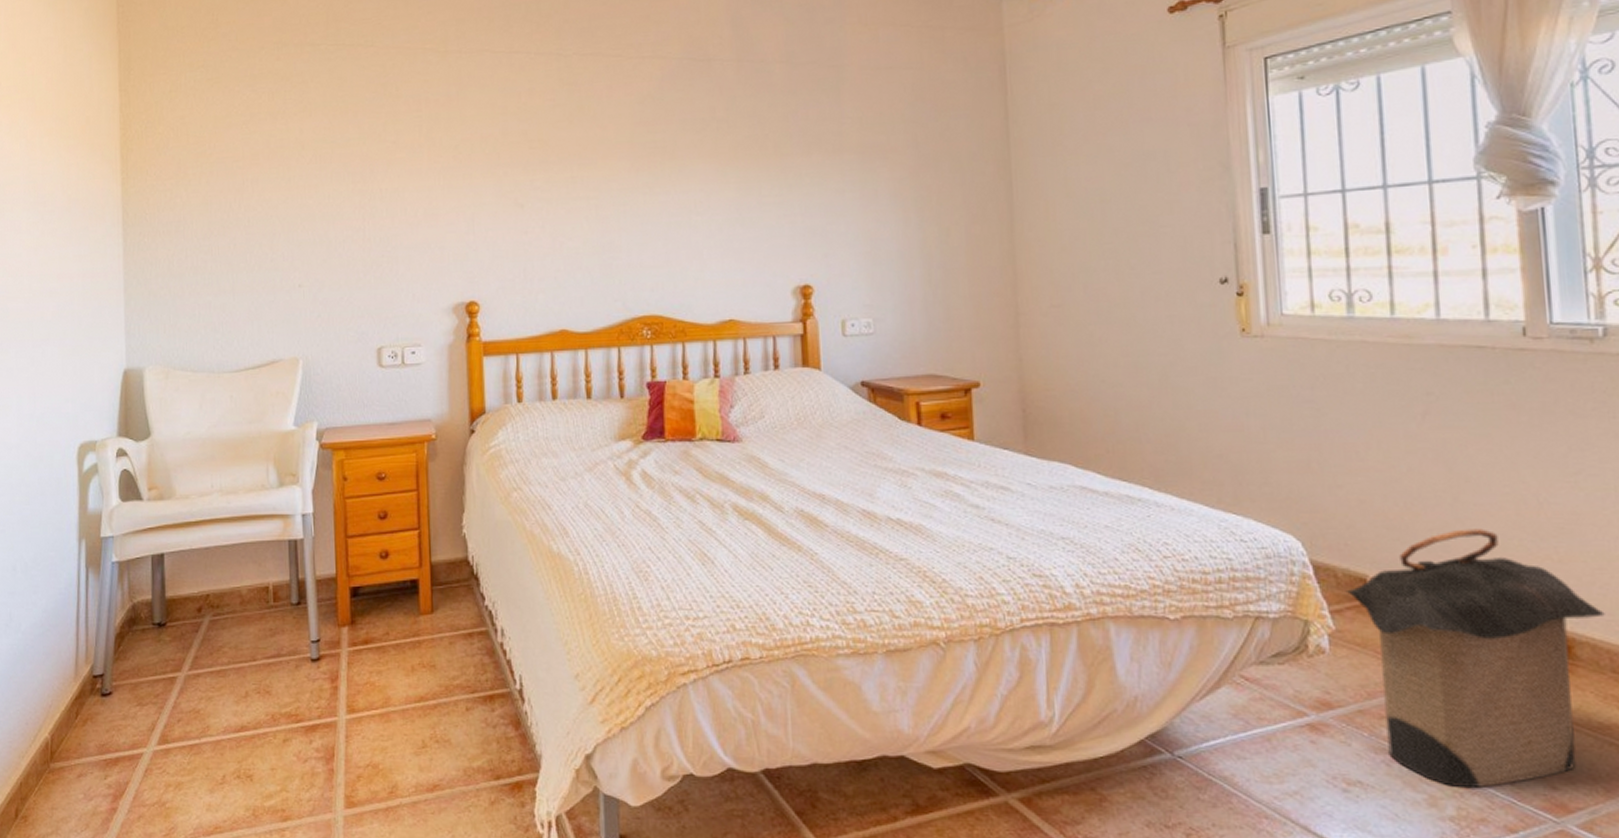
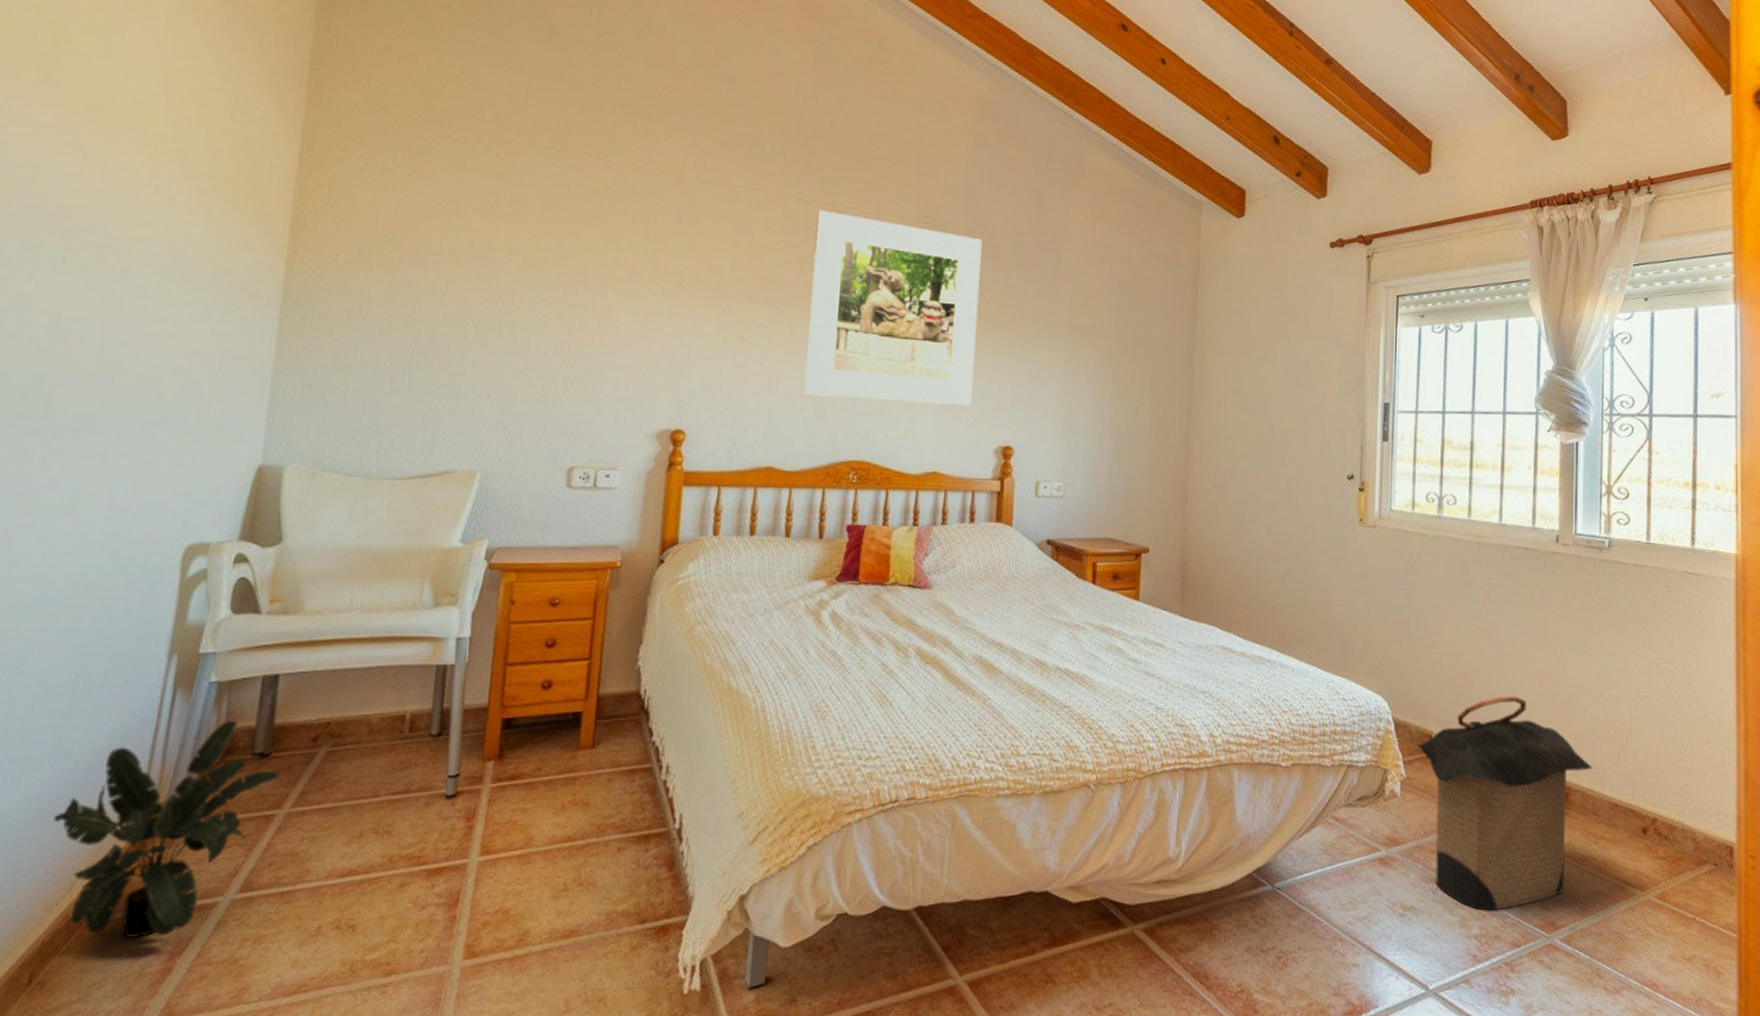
potted plant: none [15,594,176,783] -> present [54,719,281,940]
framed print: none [579,62,761,254] -> present [804,209,982,406]

